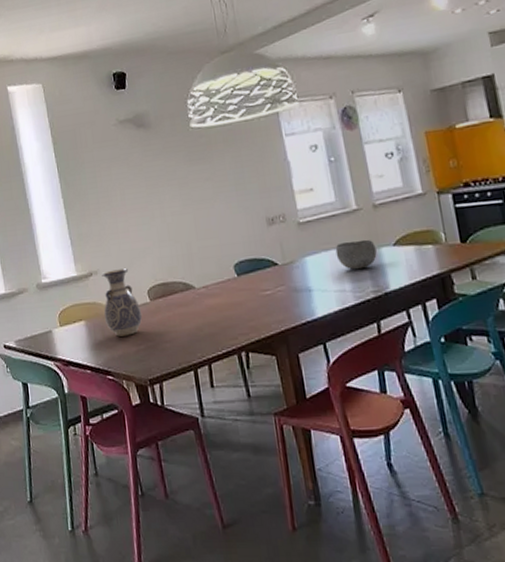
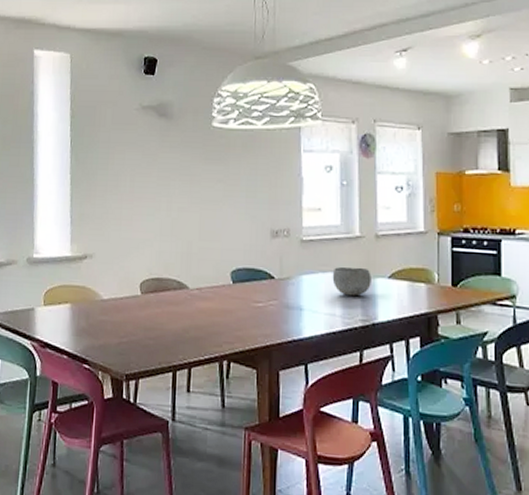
vase: present [101,268,143,337] -> none [91,256,131,326]

